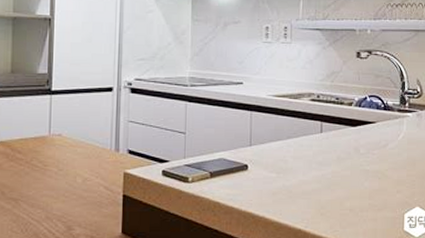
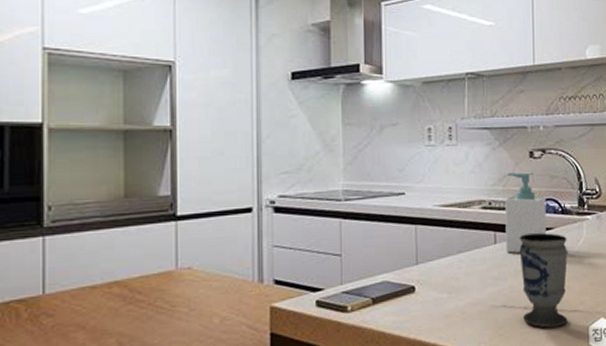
soap bottle: none [331,70,370,142] -> present [505,172,547,253]
cup: none [343,126,388,211] -> present [519,233,568,328]

